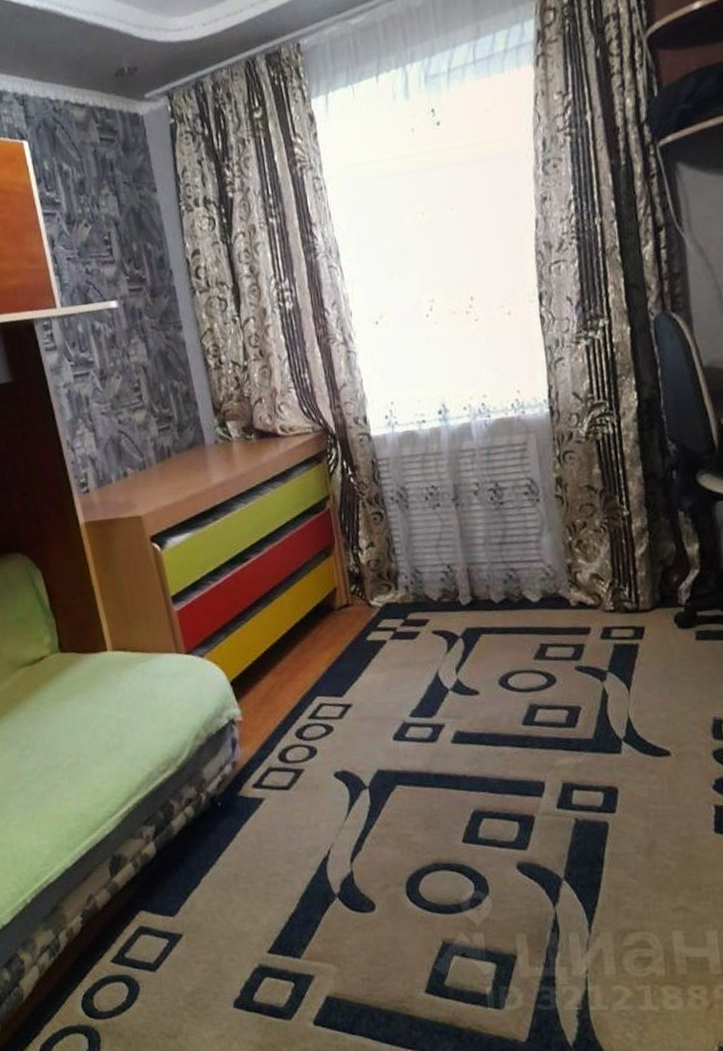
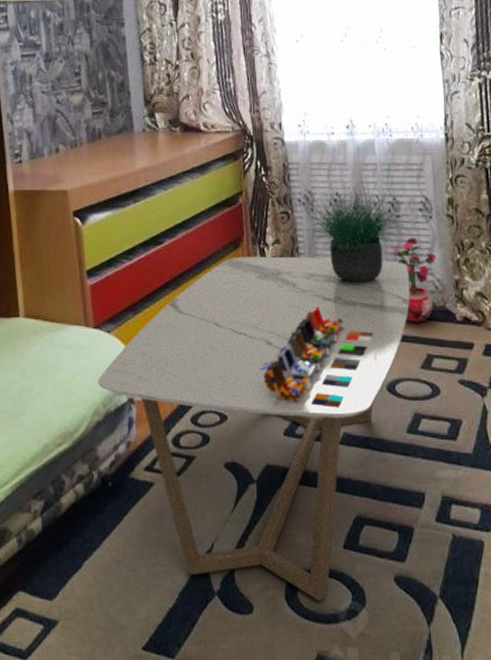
coffee table: none [196,551,519,894] -> present [98,256,411,602]
treasure chest: none [363,606,482,708] -> present [259,305,374,408]
potted plant: none [389,461,518,579] -> present [297,172,412,283]
potted plant: none [496,524,546,614] -> present [392,238,437,323]

